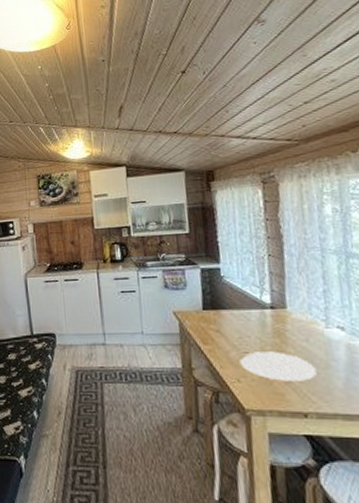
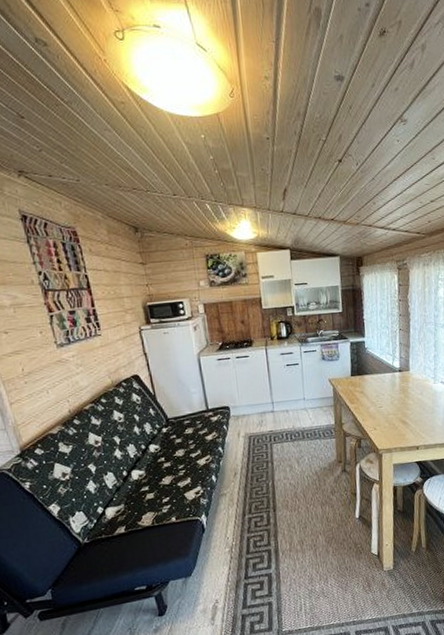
plate: present [240,351,317,381] -> none [376,404,426,426]

